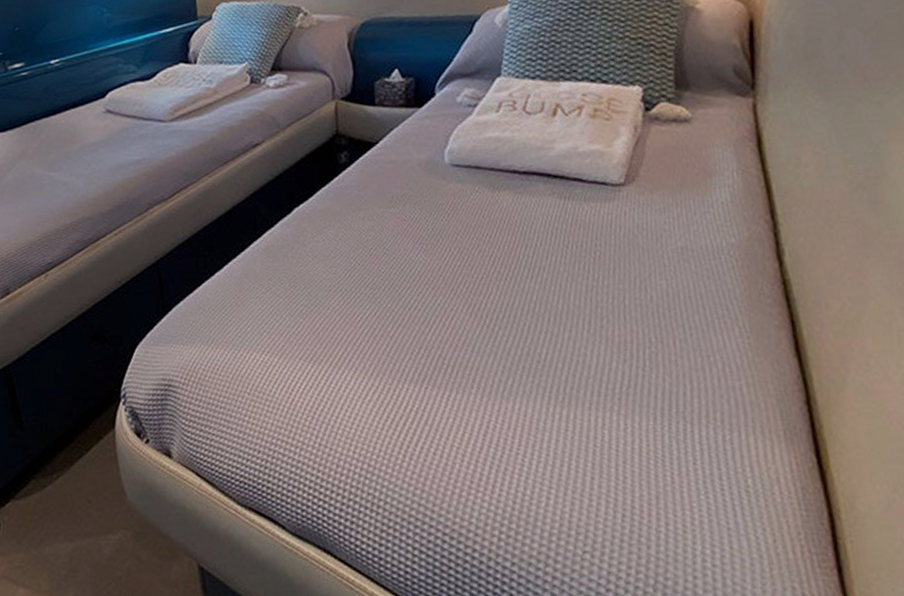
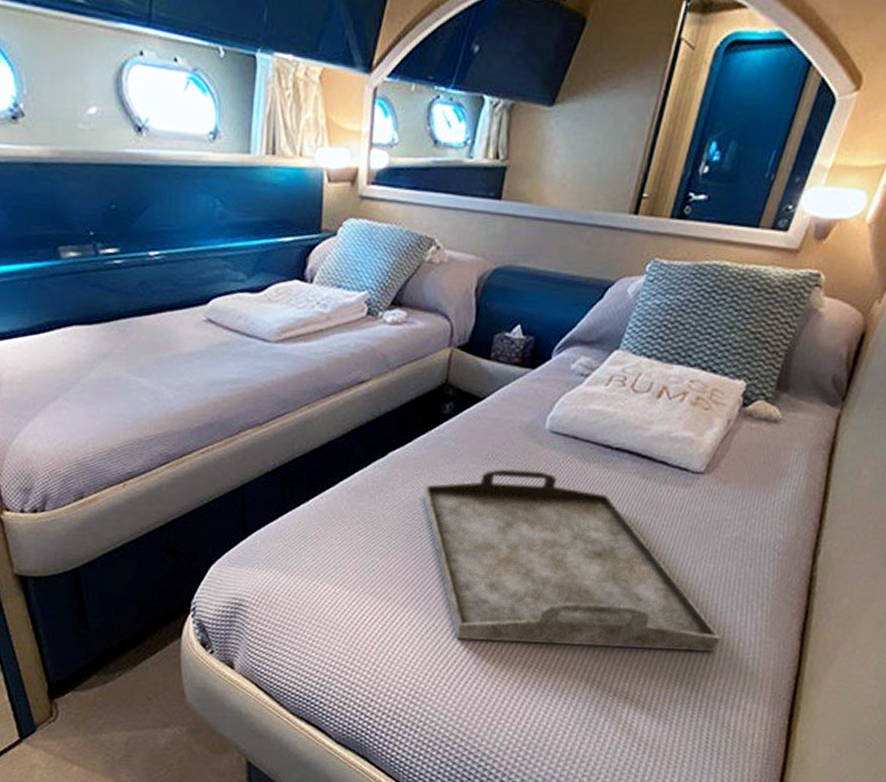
serving tray: none [334,205,701,399] -> present [423,468,722,652]

